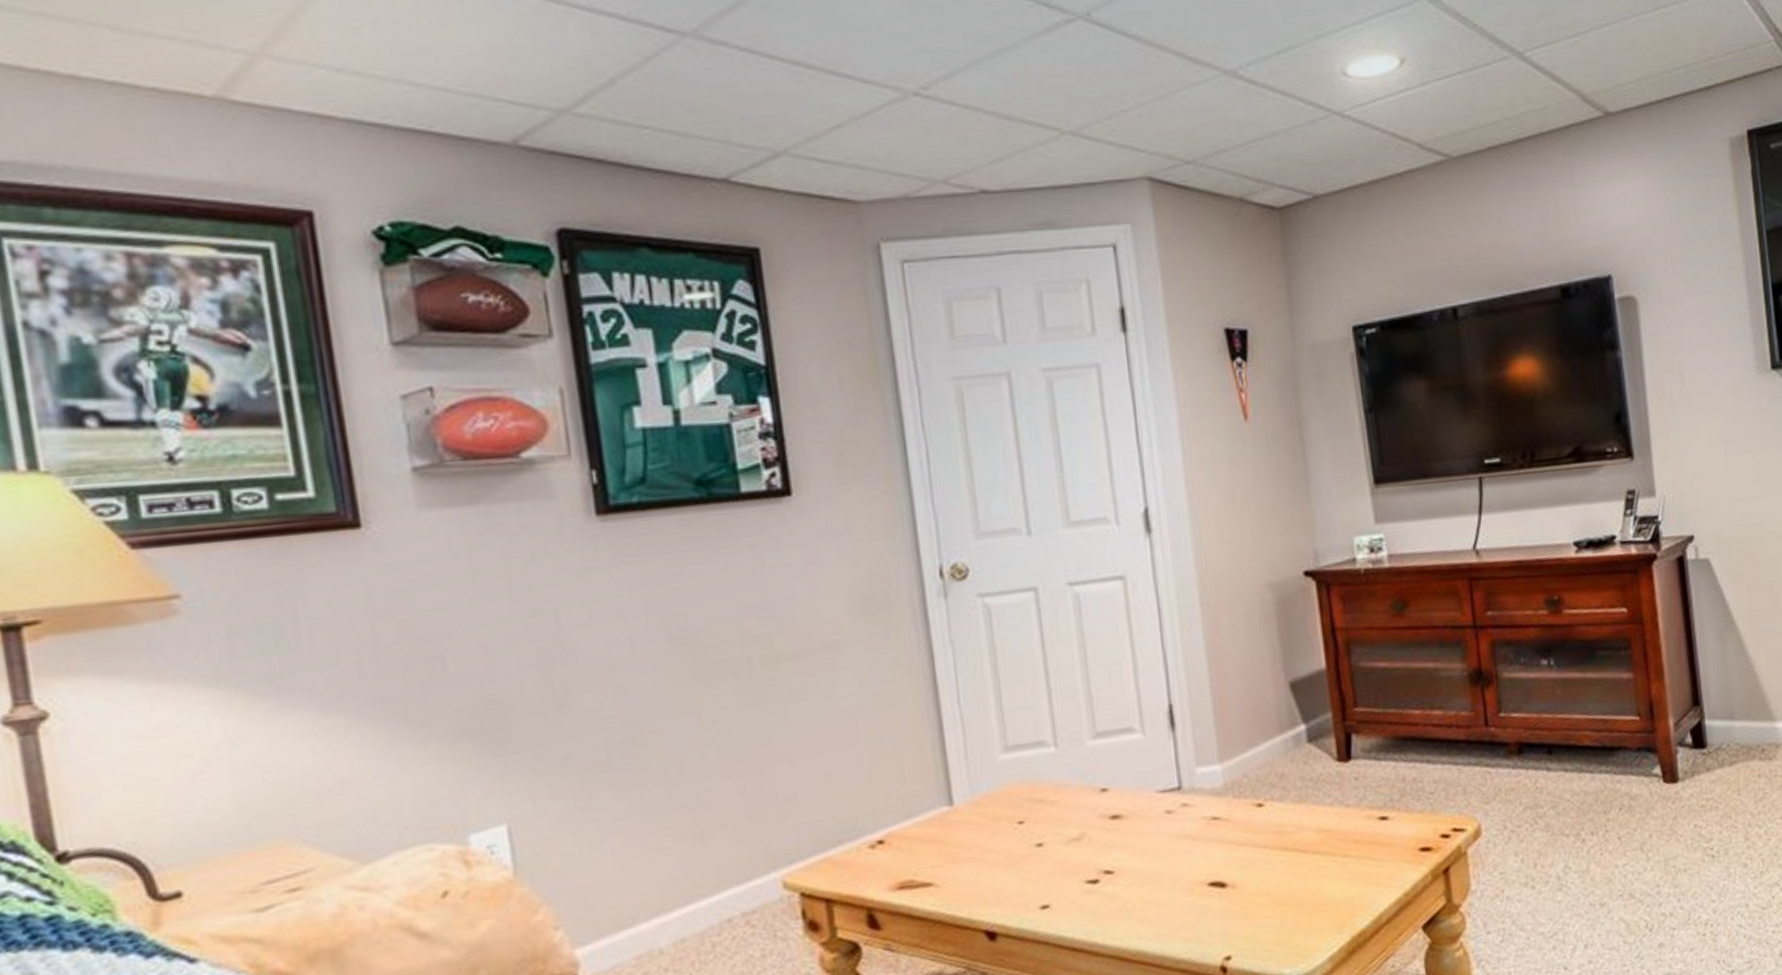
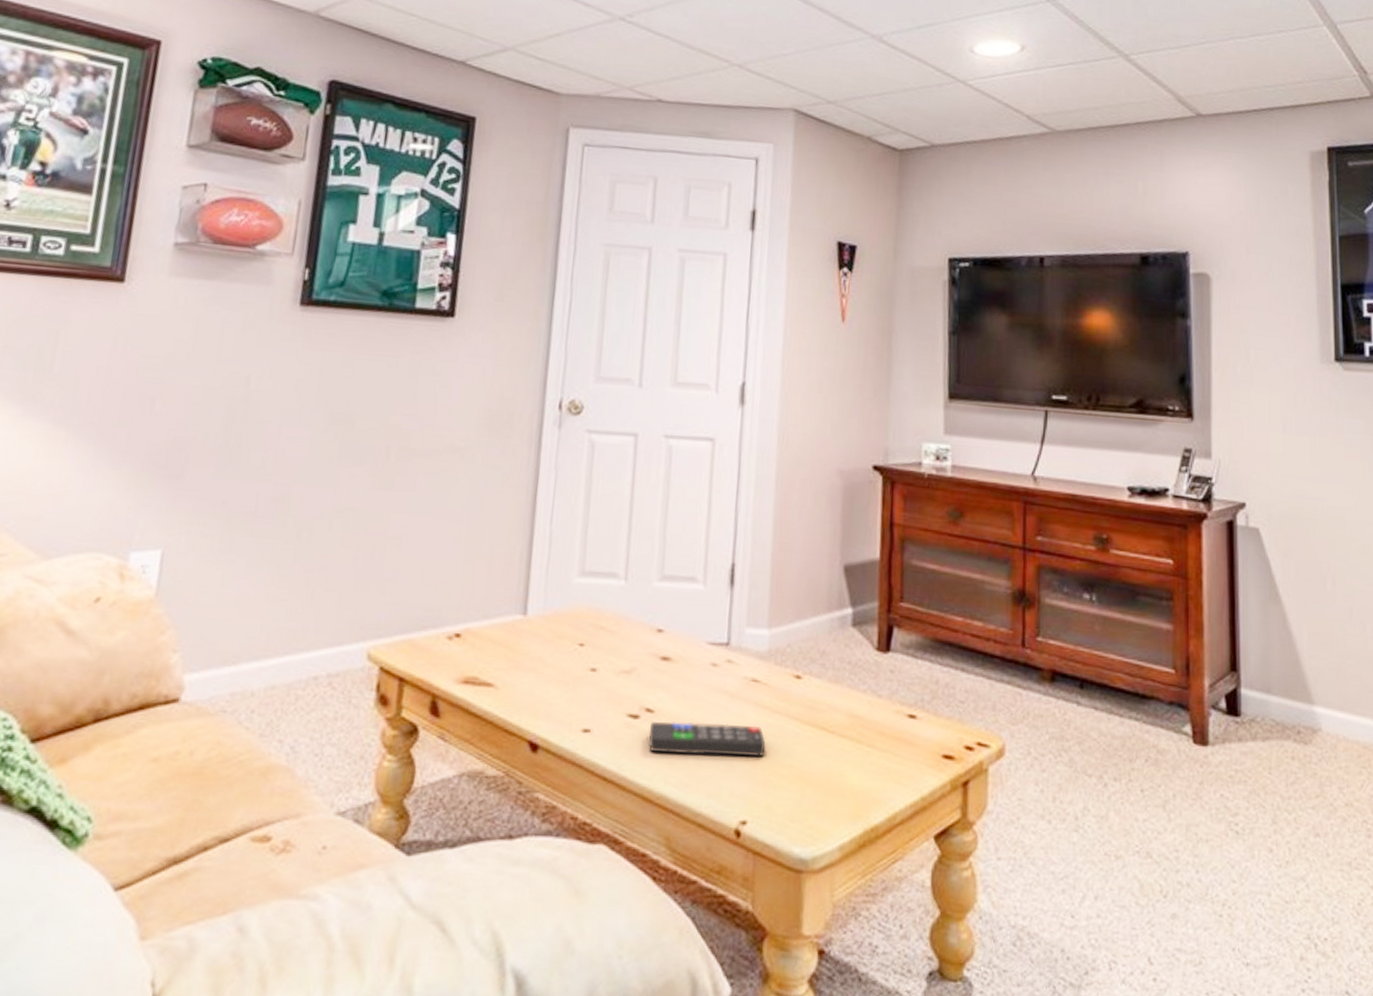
remote control: none [1111,863,1239,913] -> present [648,722,766,758]

